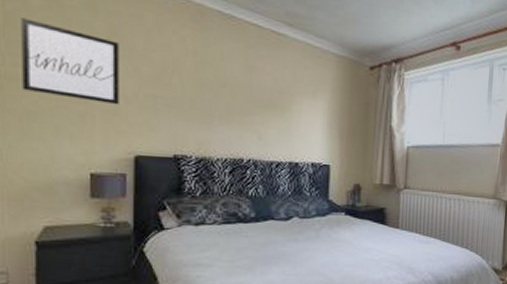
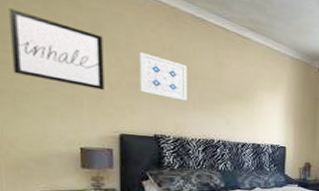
wall art: none [159,59,213,114] -> present [139,52,187,101]

